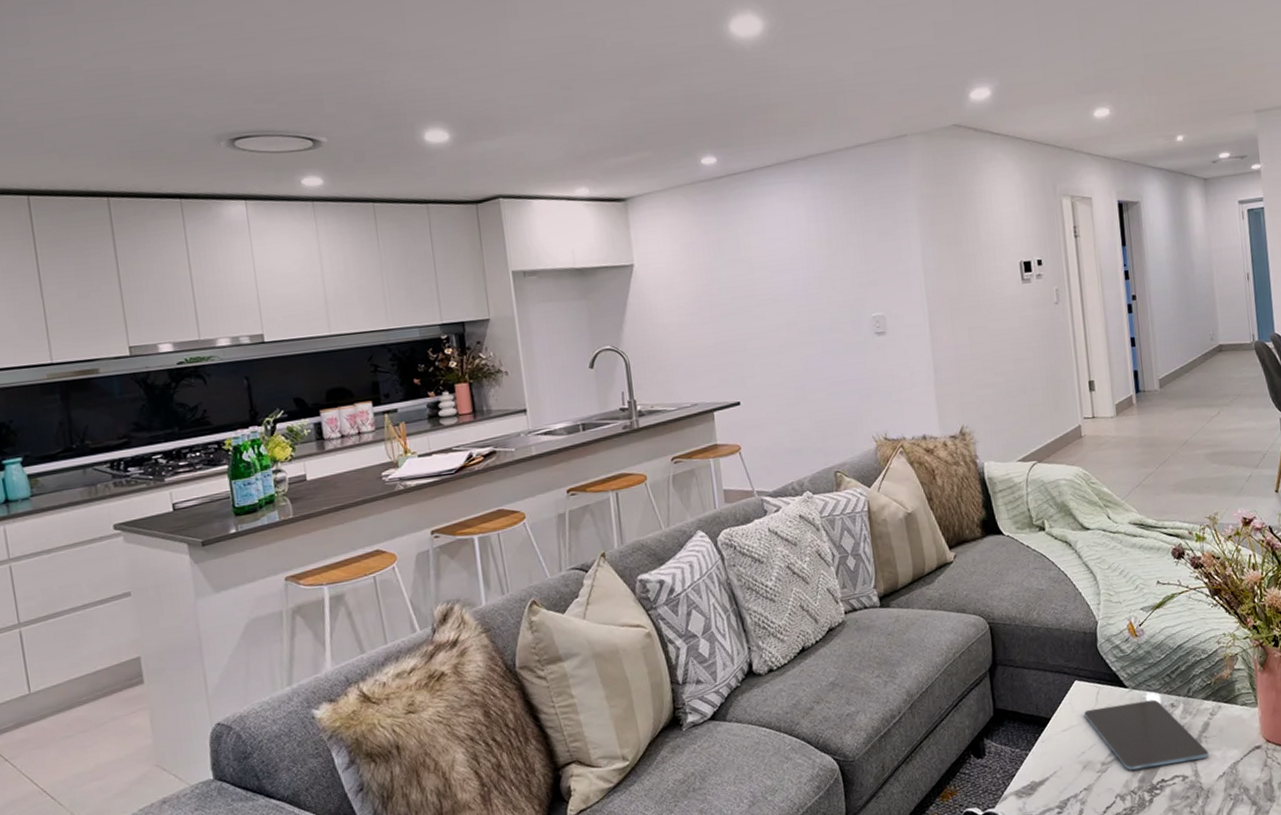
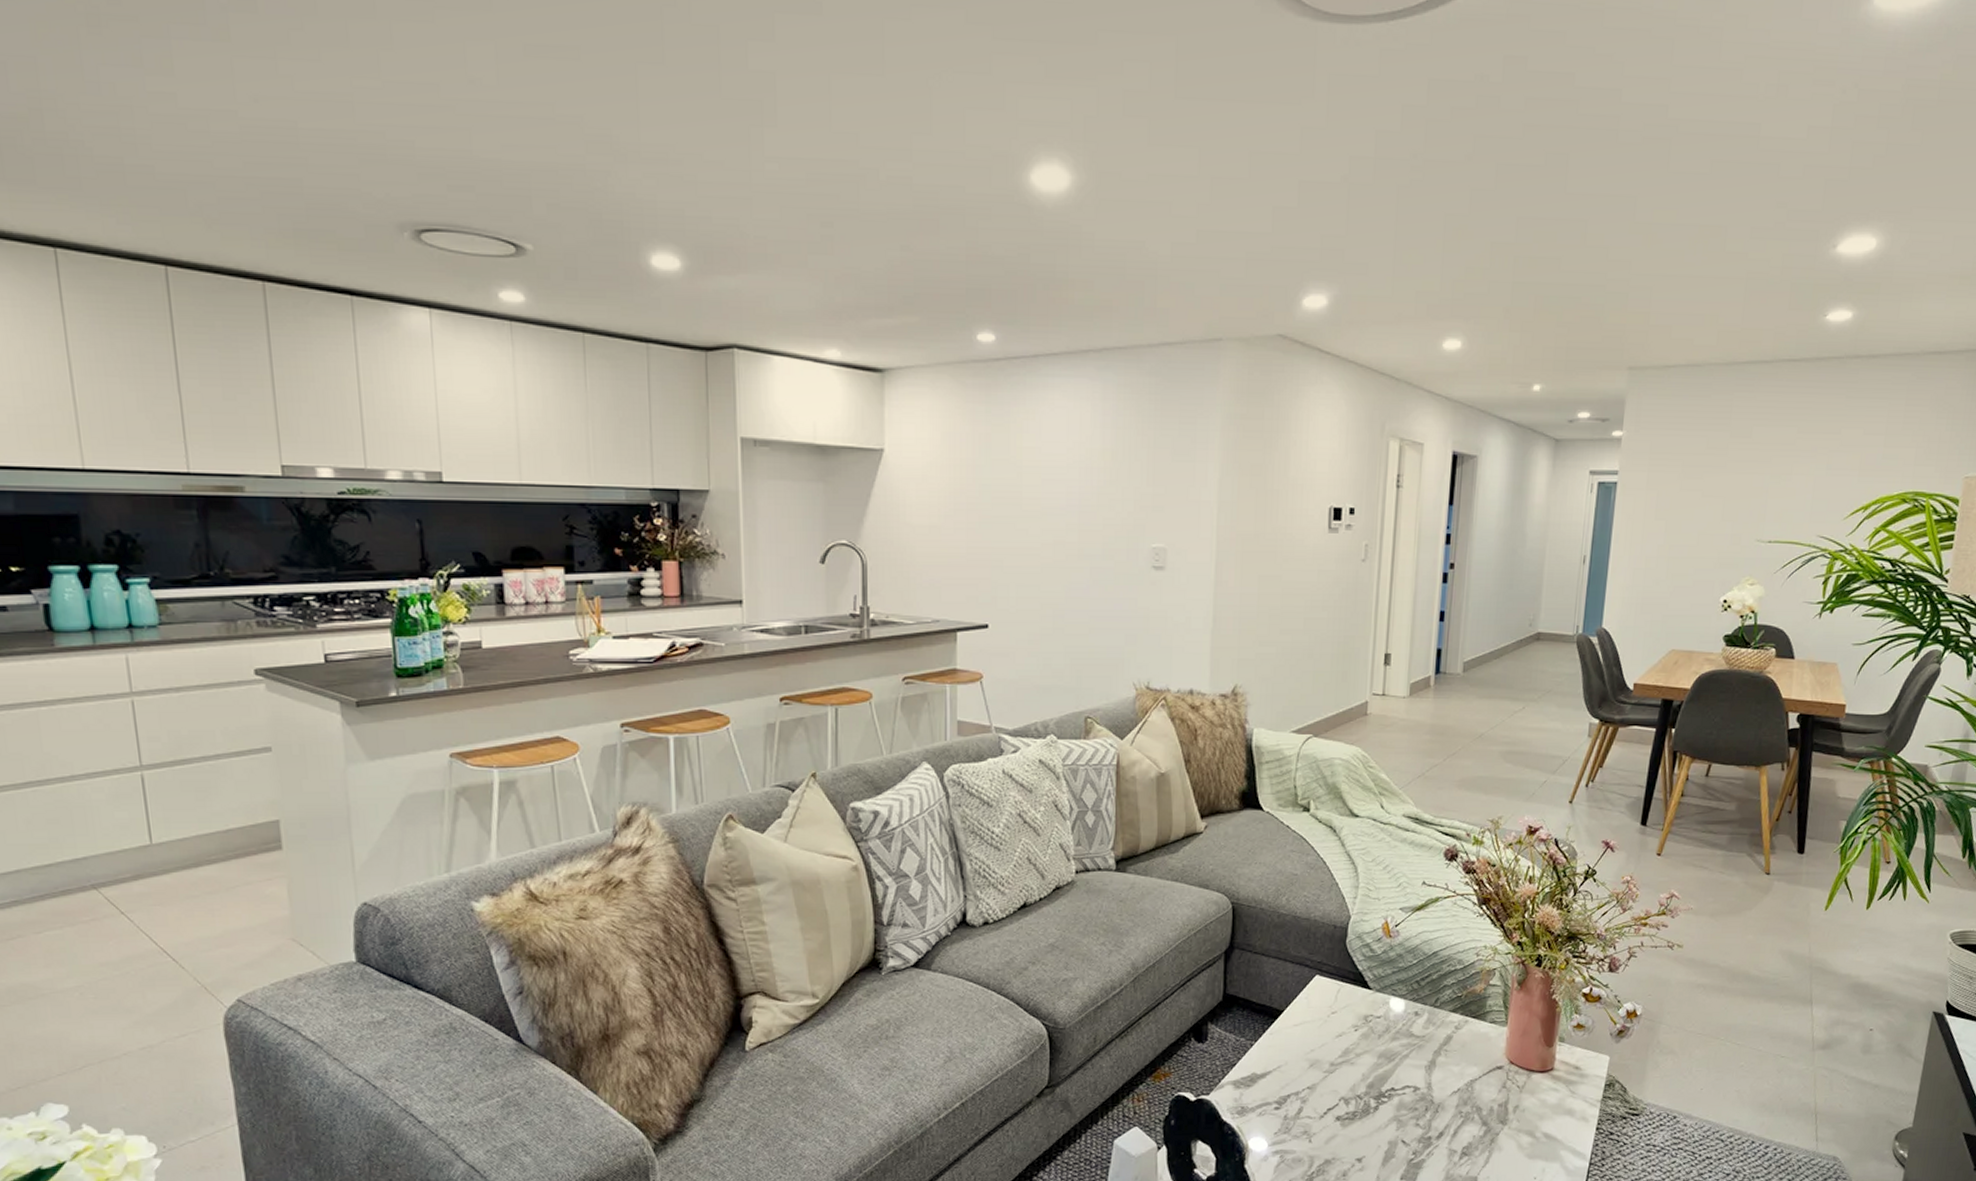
tablet: present [1084,699,1209,771] -> none [1320,1005,1446,1075]

